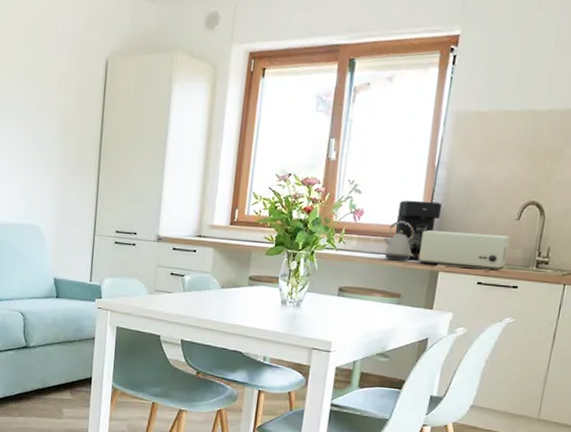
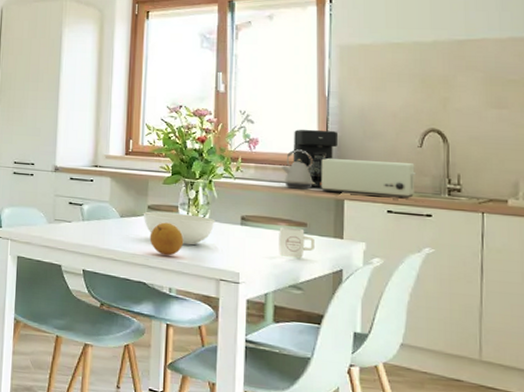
bowl: none [243,282,314,316] -> present [143,211,215,246]
fruit: none [248,293,282,326] -> present [149,222,184,256]
mug: none [371,298,406,329] -> present [279,227,314,259]

